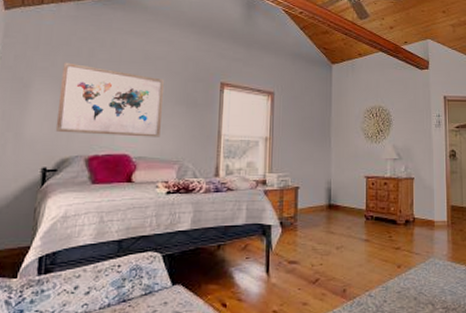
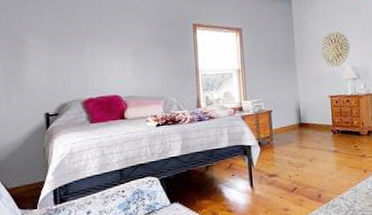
wall art: present [55,62,165,137] -> none [51,18,145,81]

